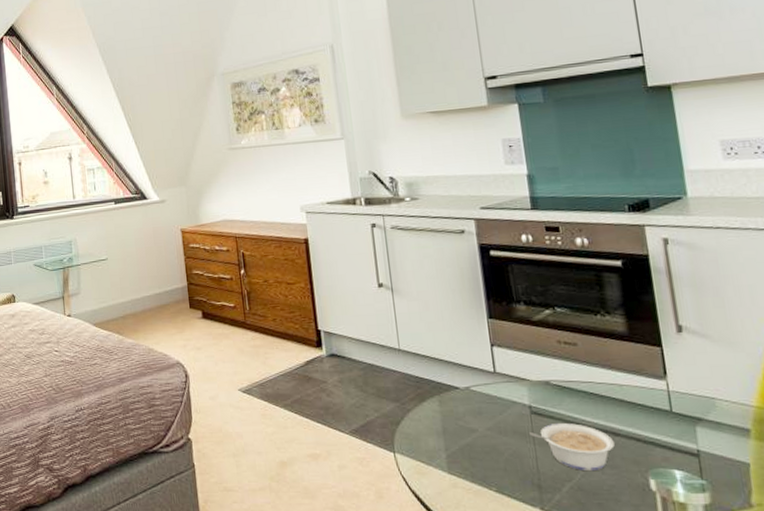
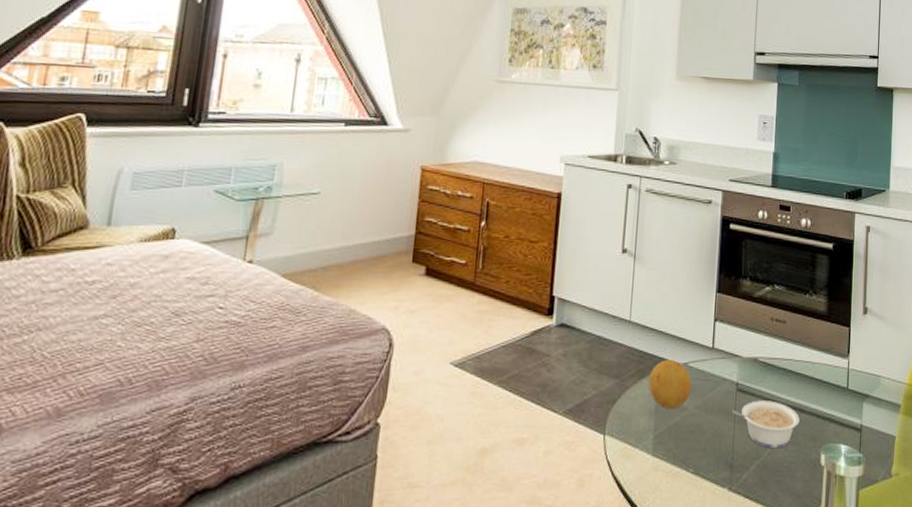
fruit: none [430,384,479,431] -> present [648,360,692,410]

